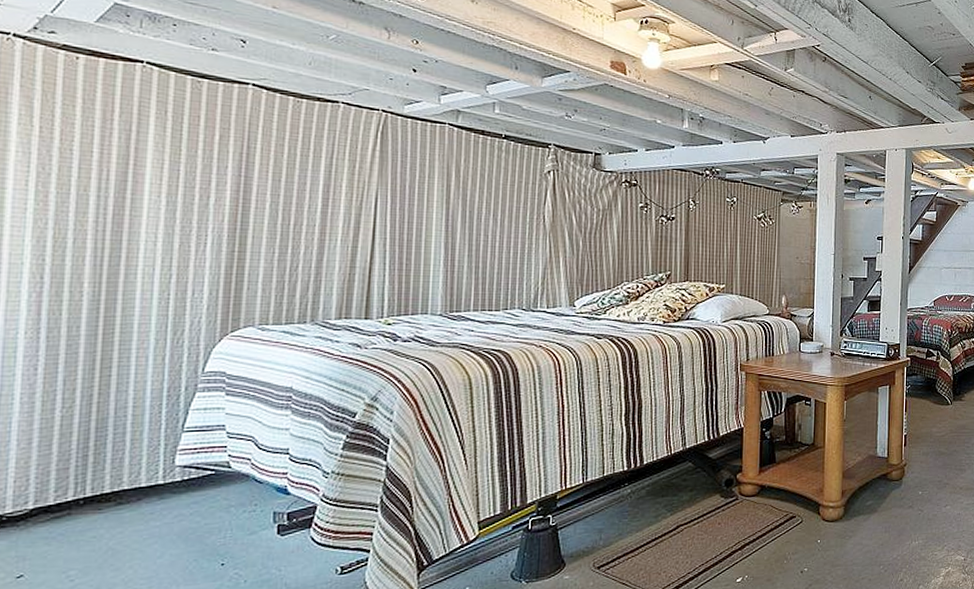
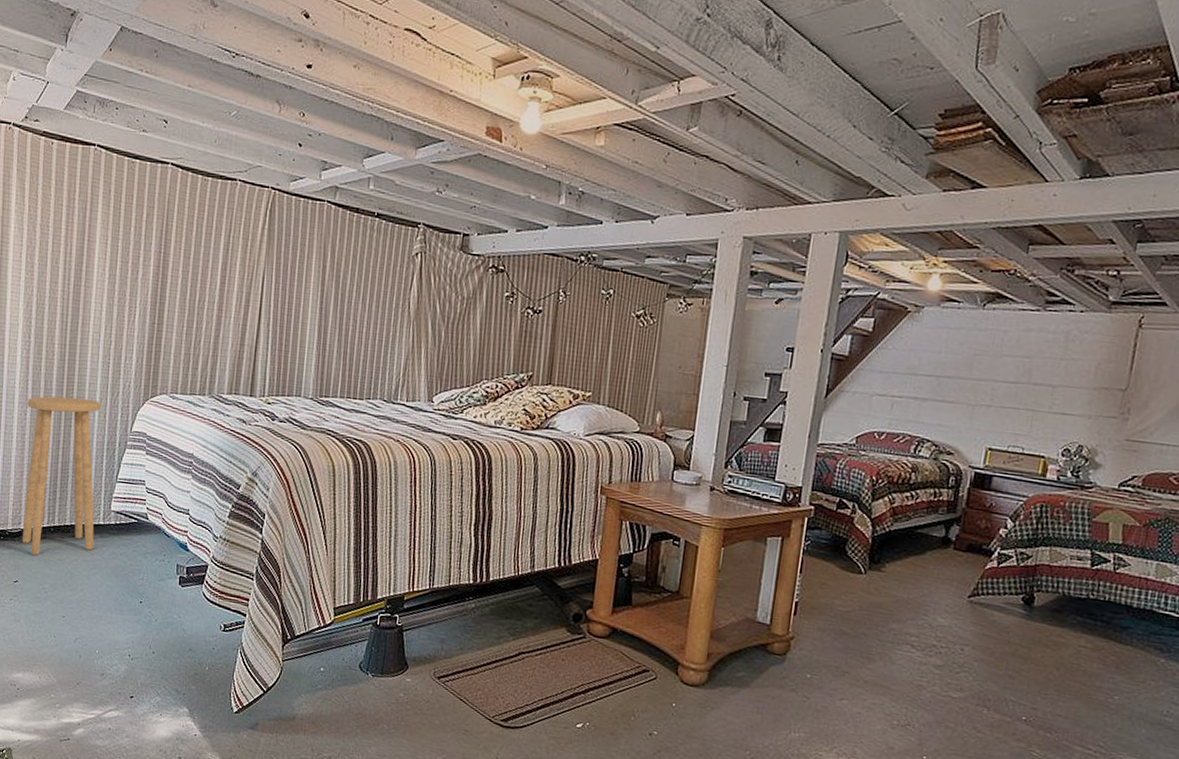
stool: none [31,342,157,538] -> present [22,396,101,555]

